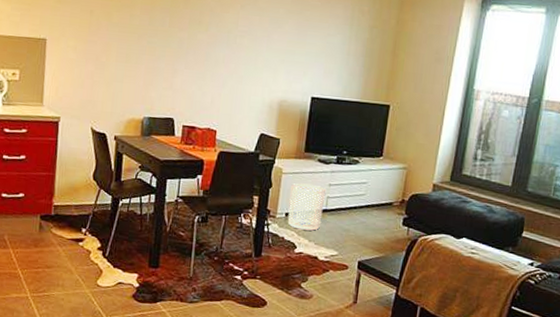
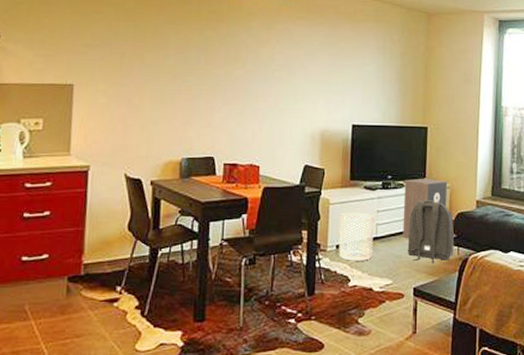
speaker: none [352,156,405,215] -> present [403,178,448,239]
backpack: none [356,178,407,240] -> present [407,200,454,263]

